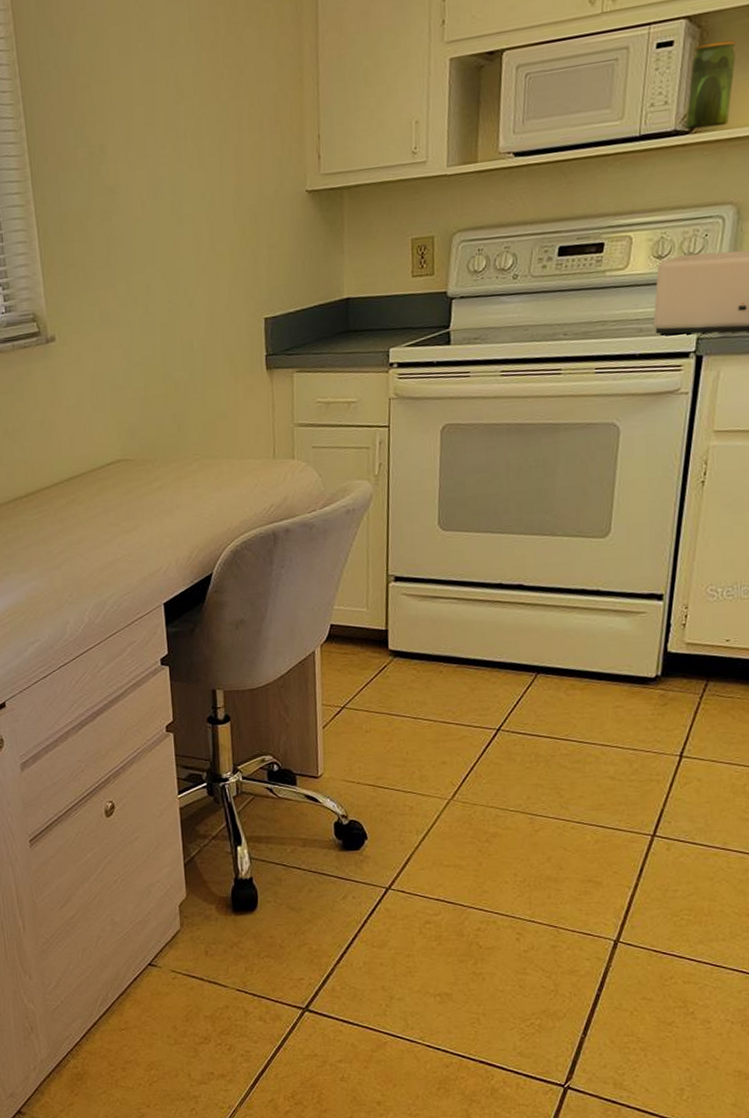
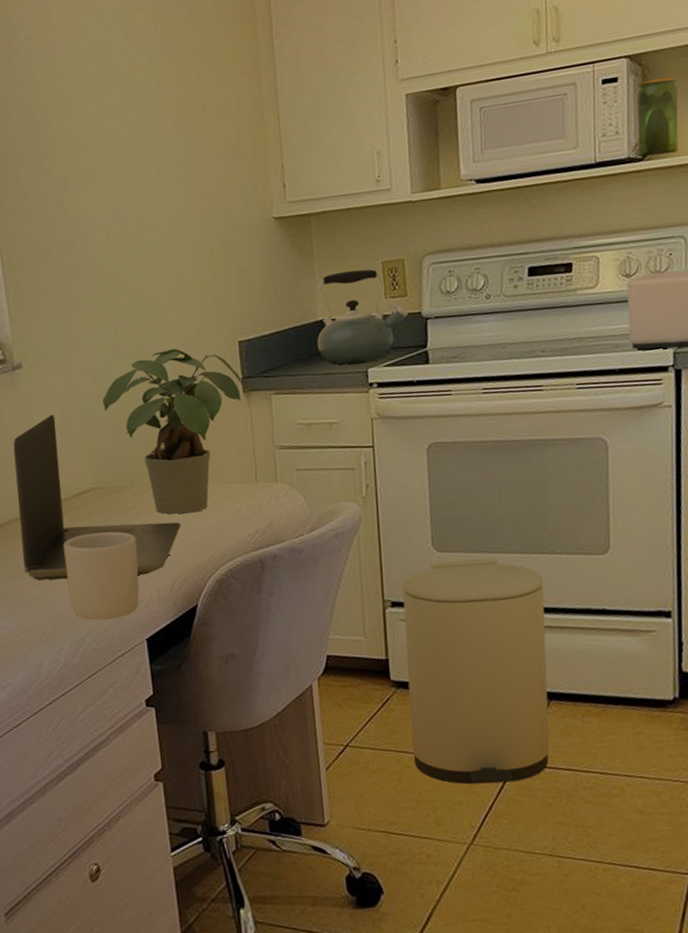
laptop computer: none [45,387,200,546] -> present [13,414,181,581]
mug: none [89,501,159,585] -> present [62,531,140,621]
potted plant: none [131,324,270,487] -> present [102,348,247,514]
kettle: none [341,246,433,344] -> present [317,269,408,365]
pedal bin: none [403,538,543,747] -> present [402,558,550,784]

